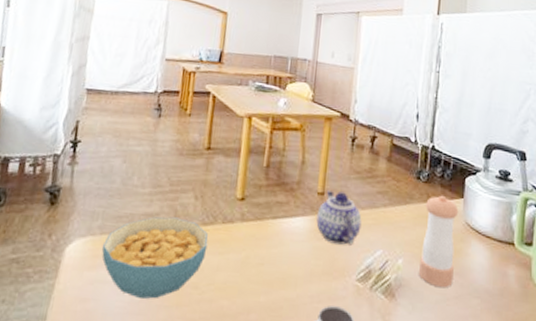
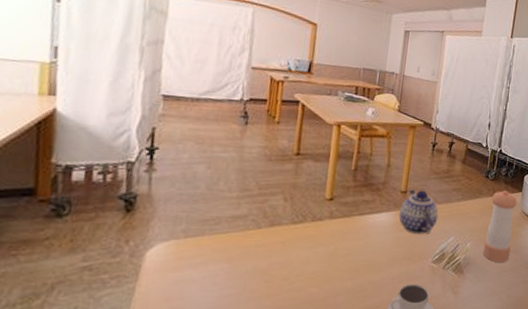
cereal bowl: present [101,216,208,299] -> none [186,218,298,293]

